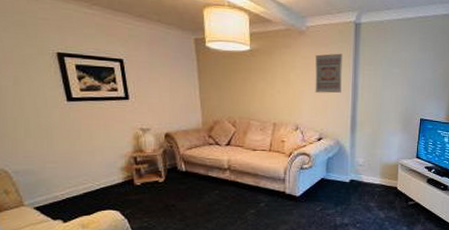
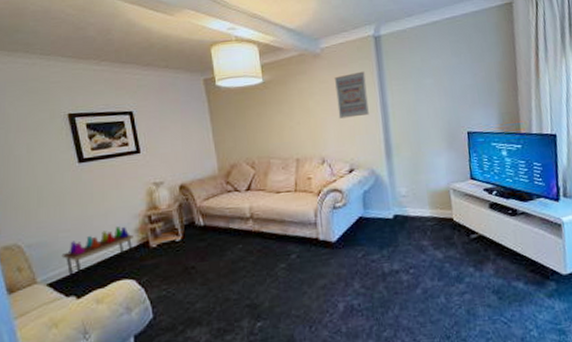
stacking toy: none [49,164,119,208] -> present [61,226,134,282]

